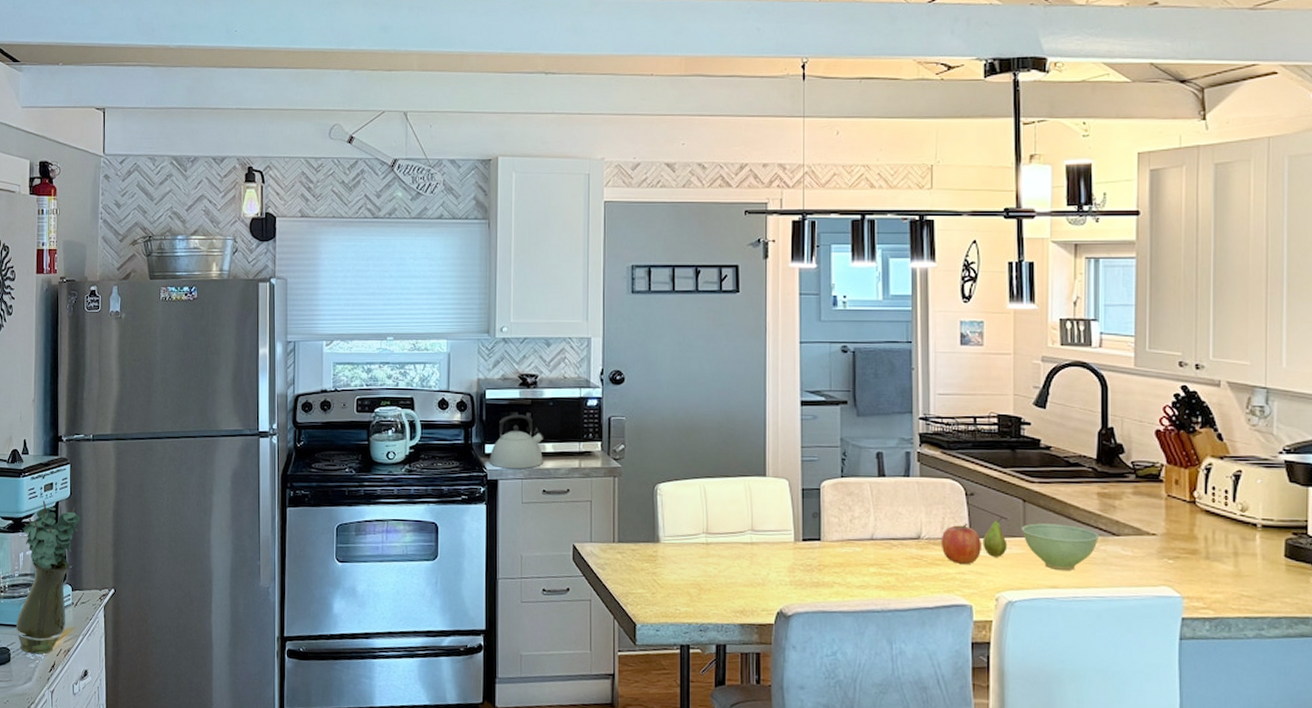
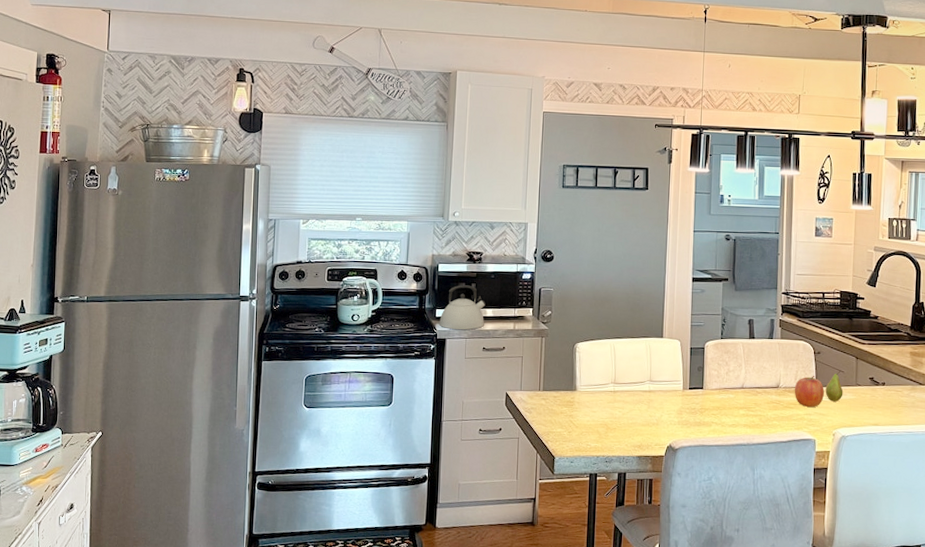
vase: present [16,501,81,654] -> none [7,354,73,491]
bowl: present [1021,523,1100,571] -> none [854,375,911,413]

